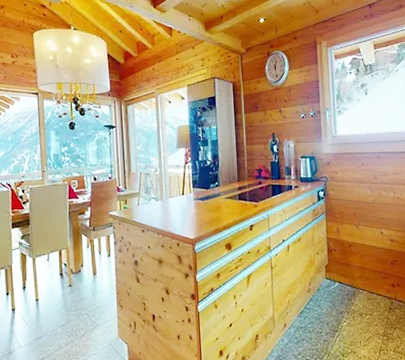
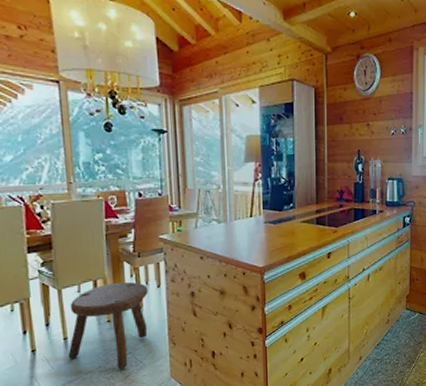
stool: none [38,252,101,329] -> present [68,282,148,370]

